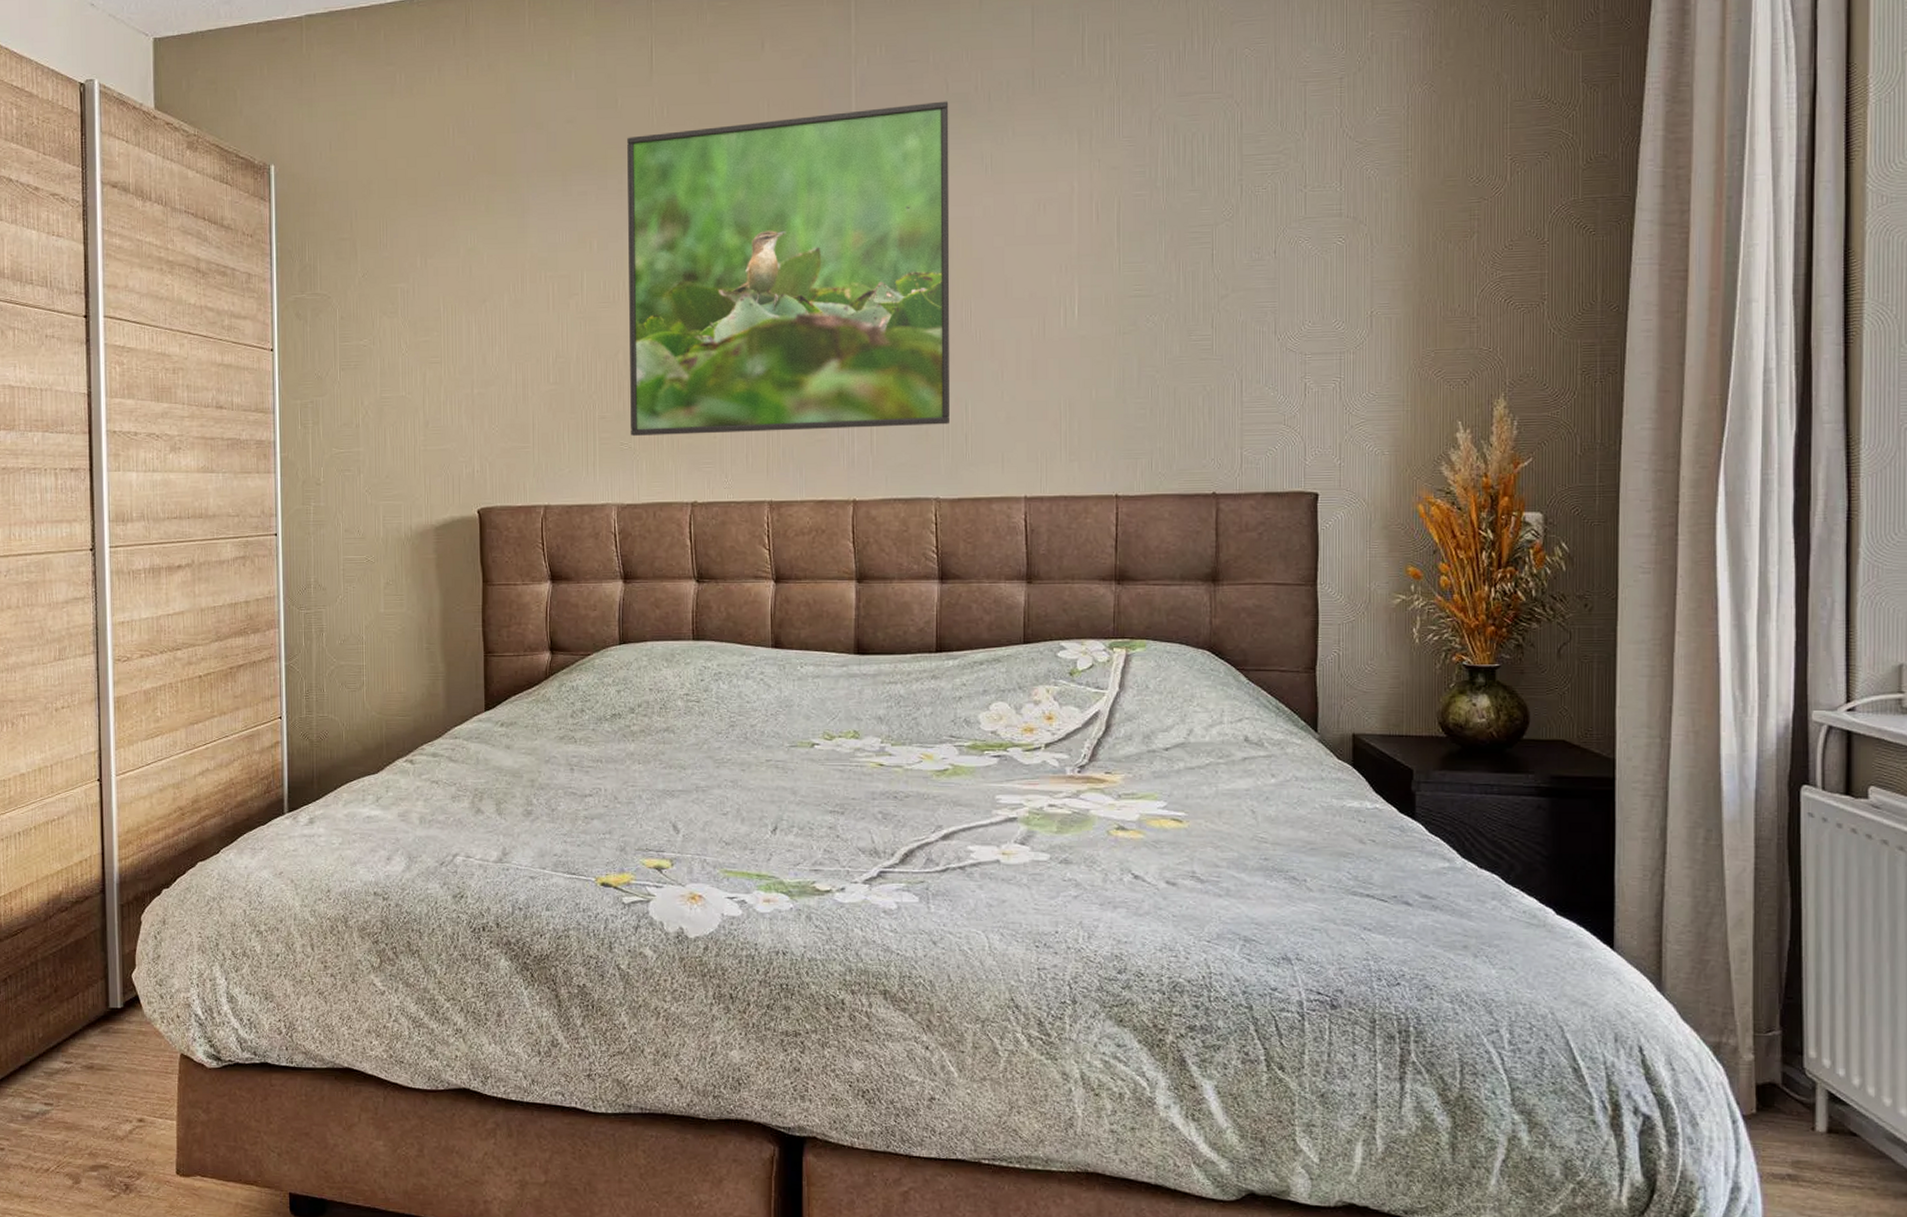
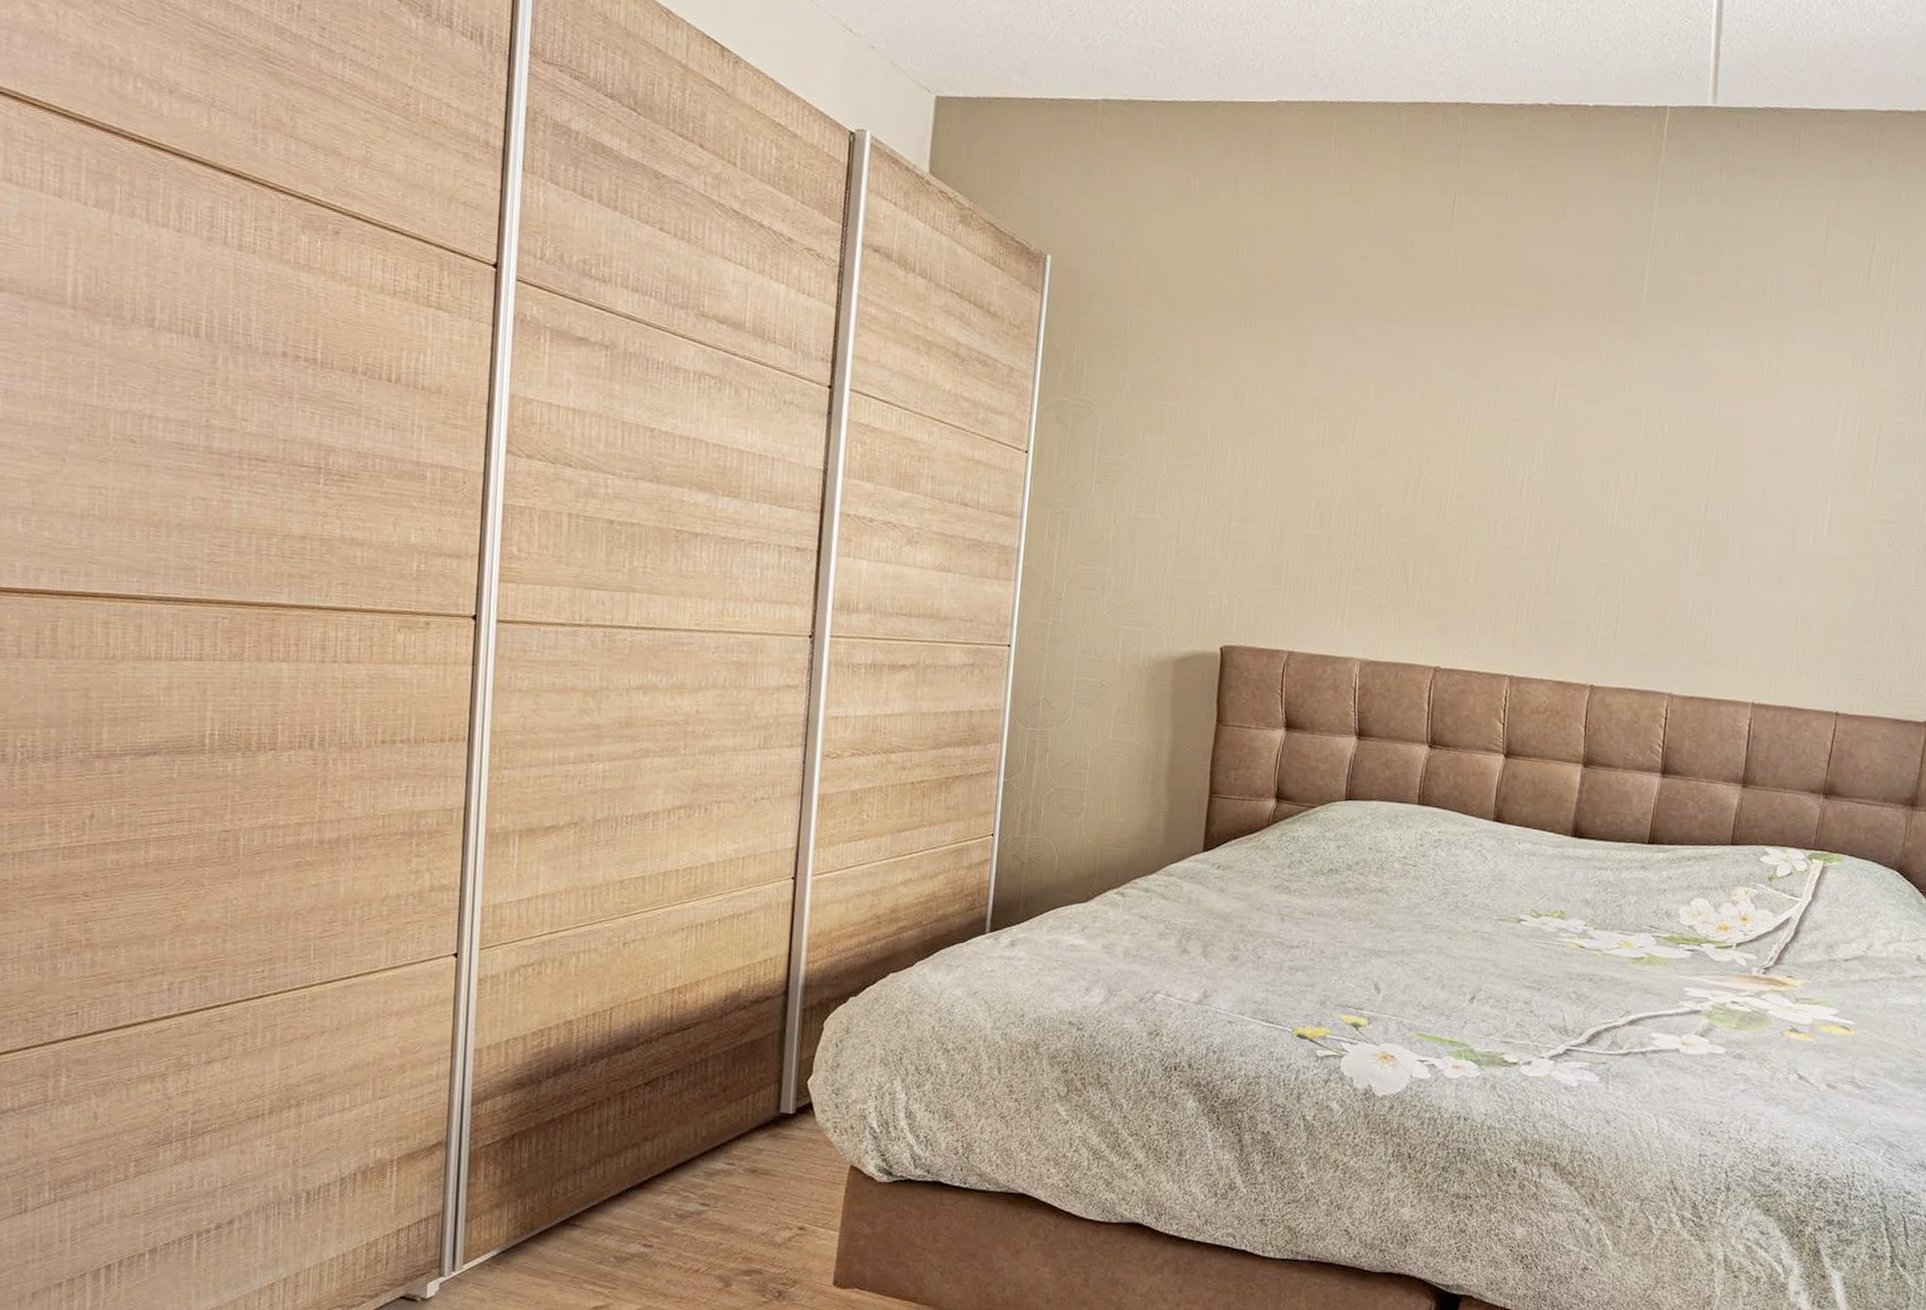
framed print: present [627,101,950,437] -> none [1383,285,1737,623]

